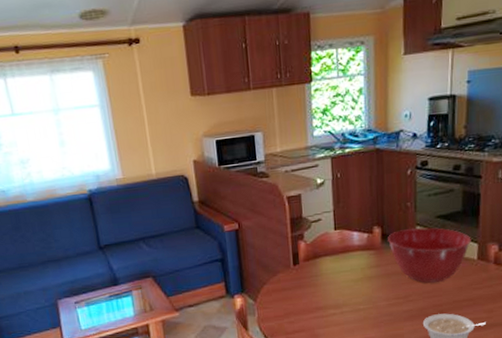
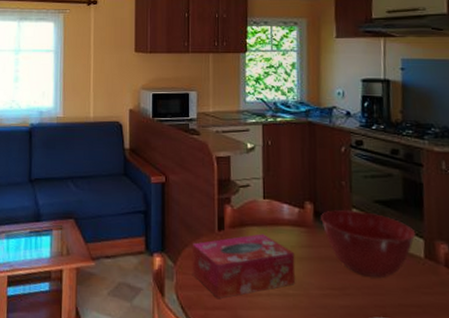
tissue box: none [269,262,365,323] -> present [192,234,295,298]

